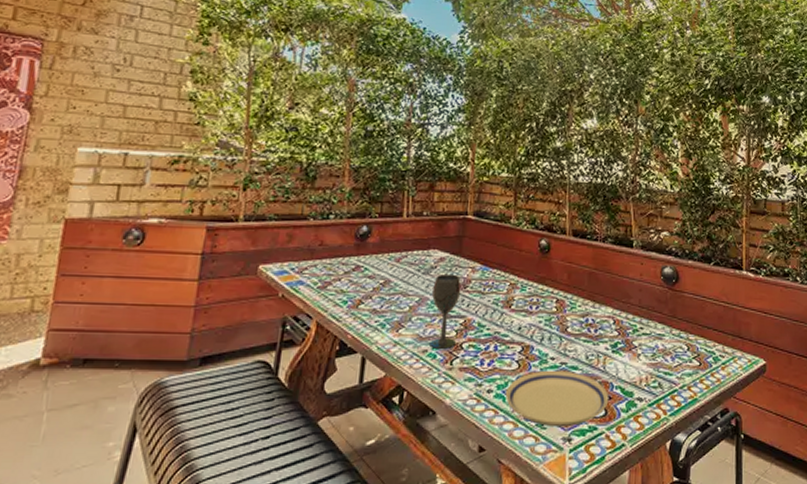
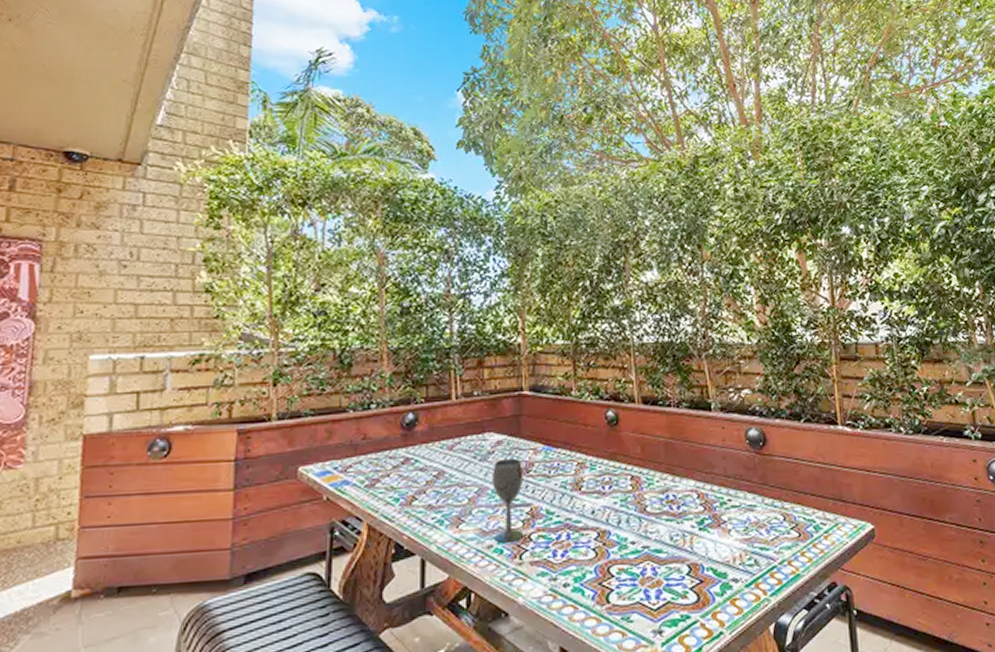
plate: present [506,370,609,427] -> none [585,555,701,620]

